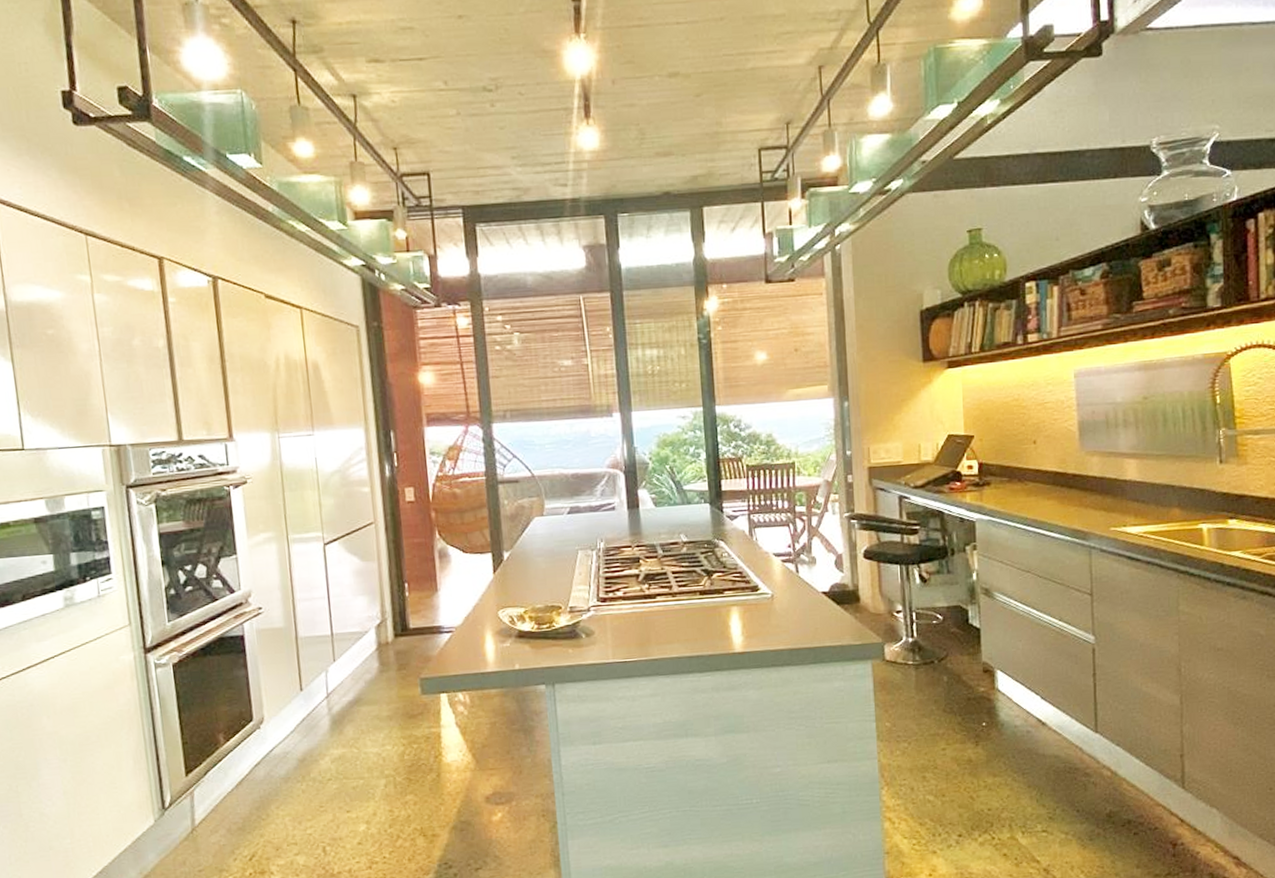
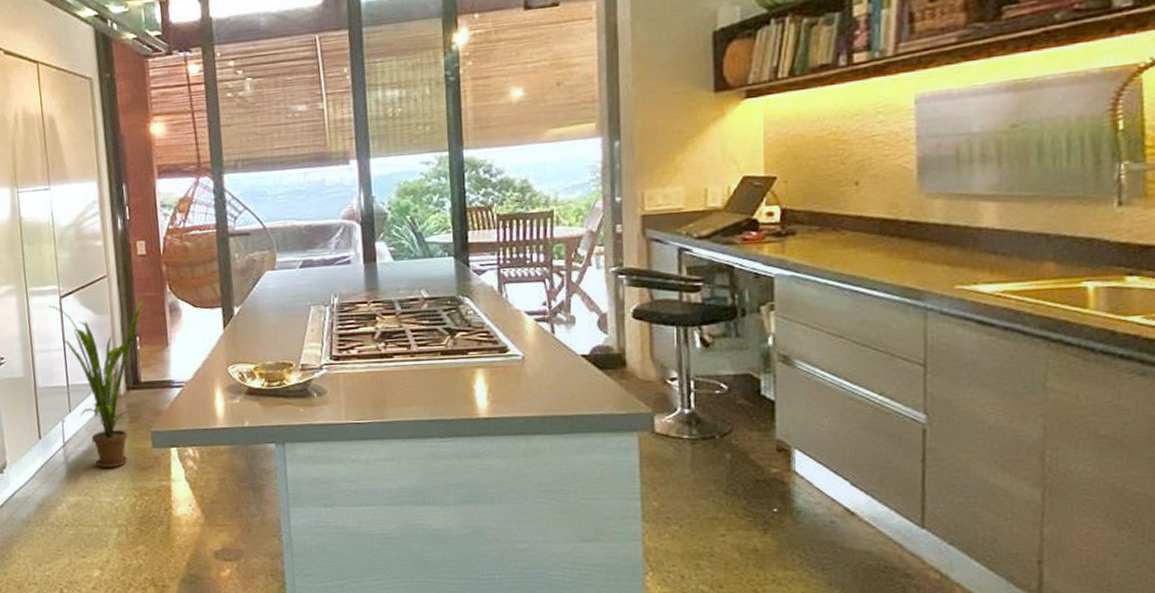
house plant: none [312,544,413,718] -> present [49,298,145,469]

